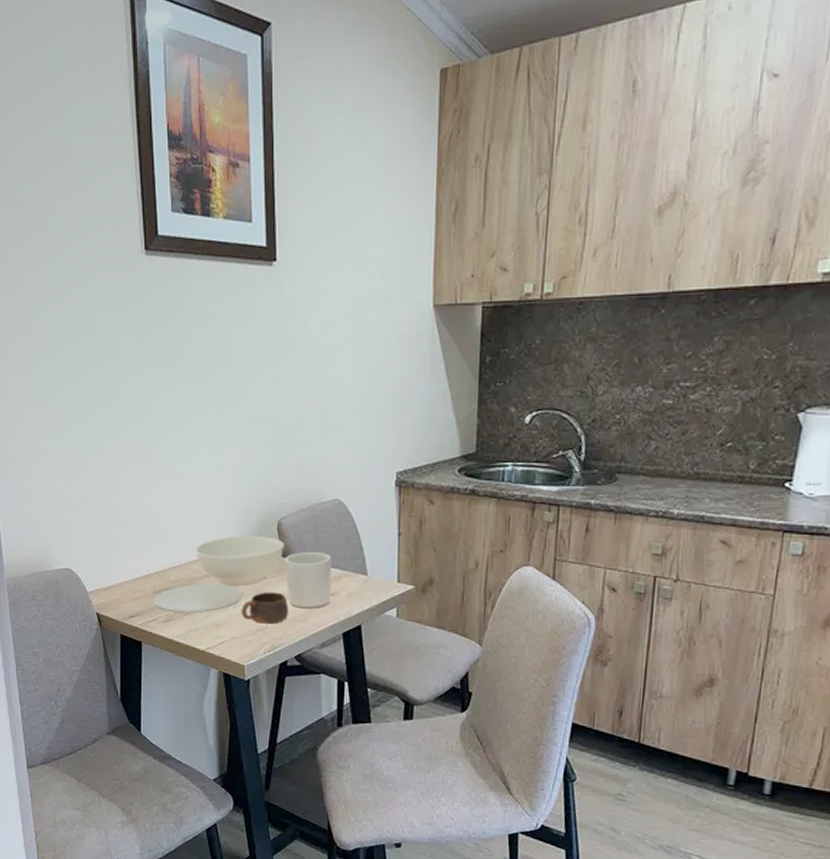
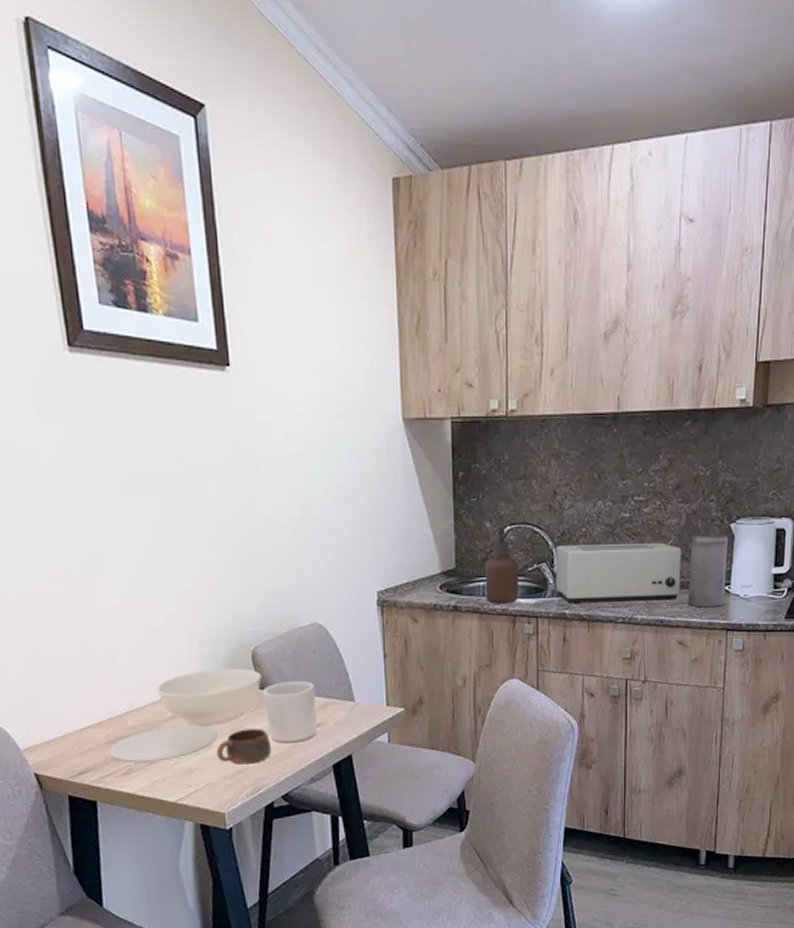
soap dispenser: none [505,411,543,490] -> present [485,526,519,604]
toaster: none [581,431,733,495] -> present [555,542,681,603]
canister: none [736,424,794,505] -> present [687,533,729,608]

